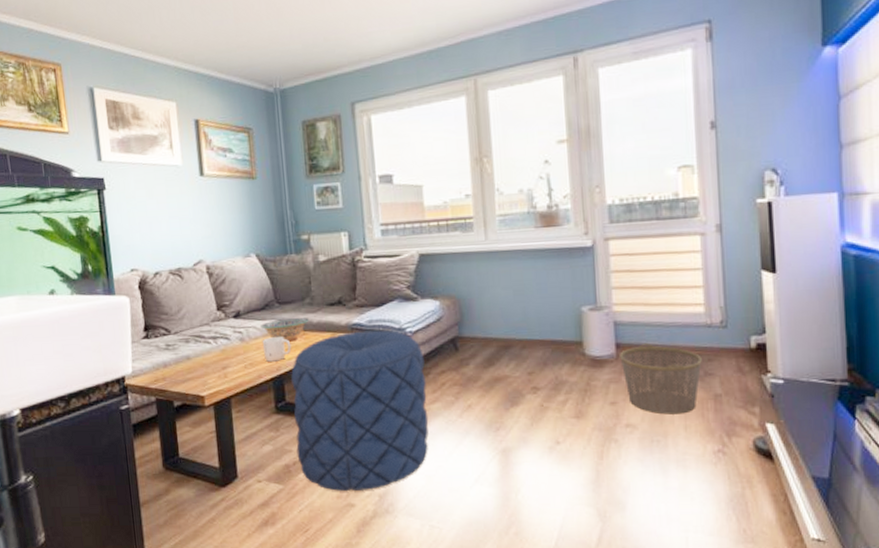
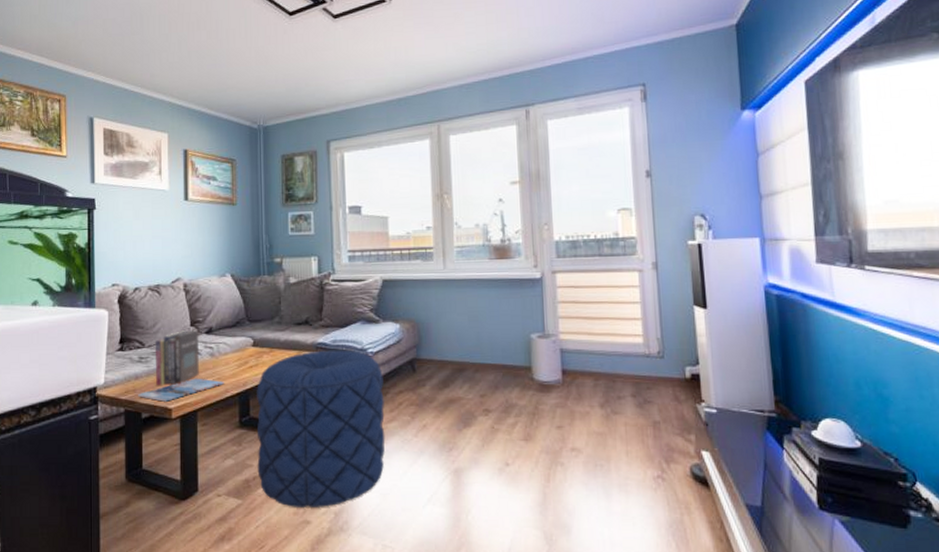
magazine: none [168,364,257,389] -> present [138,378,224,402]
books: none [180,315,230,374] -> present [154,330,200,386]
decorative bowl: present [260,317,309,342] -> none [231,335,277,358]
mug: present [262,337,292,362] -> none [231,353,259,377]
basket: present [620,344,702,415] -> none [566,371,641,440]

